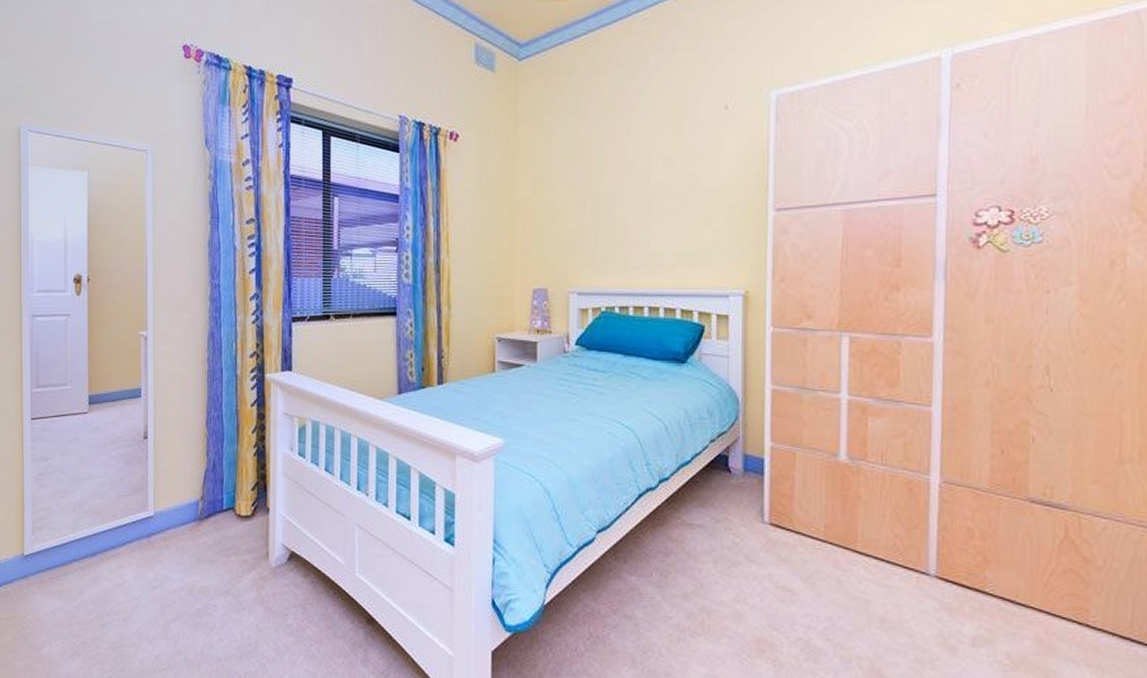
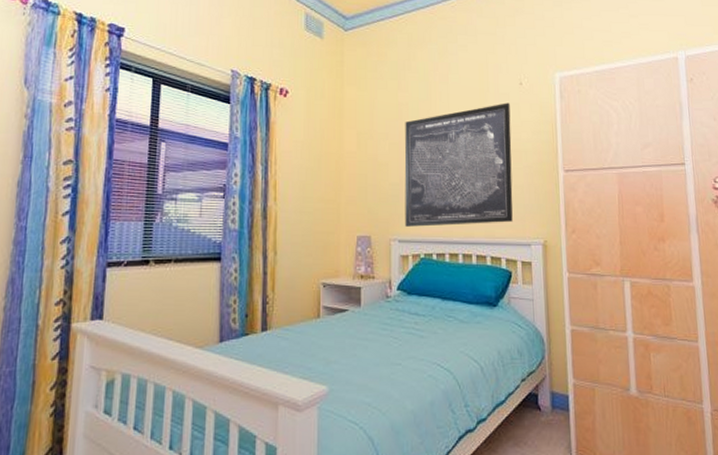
wall art: none [585,132,711,278] -> present [404,103,513,227]

